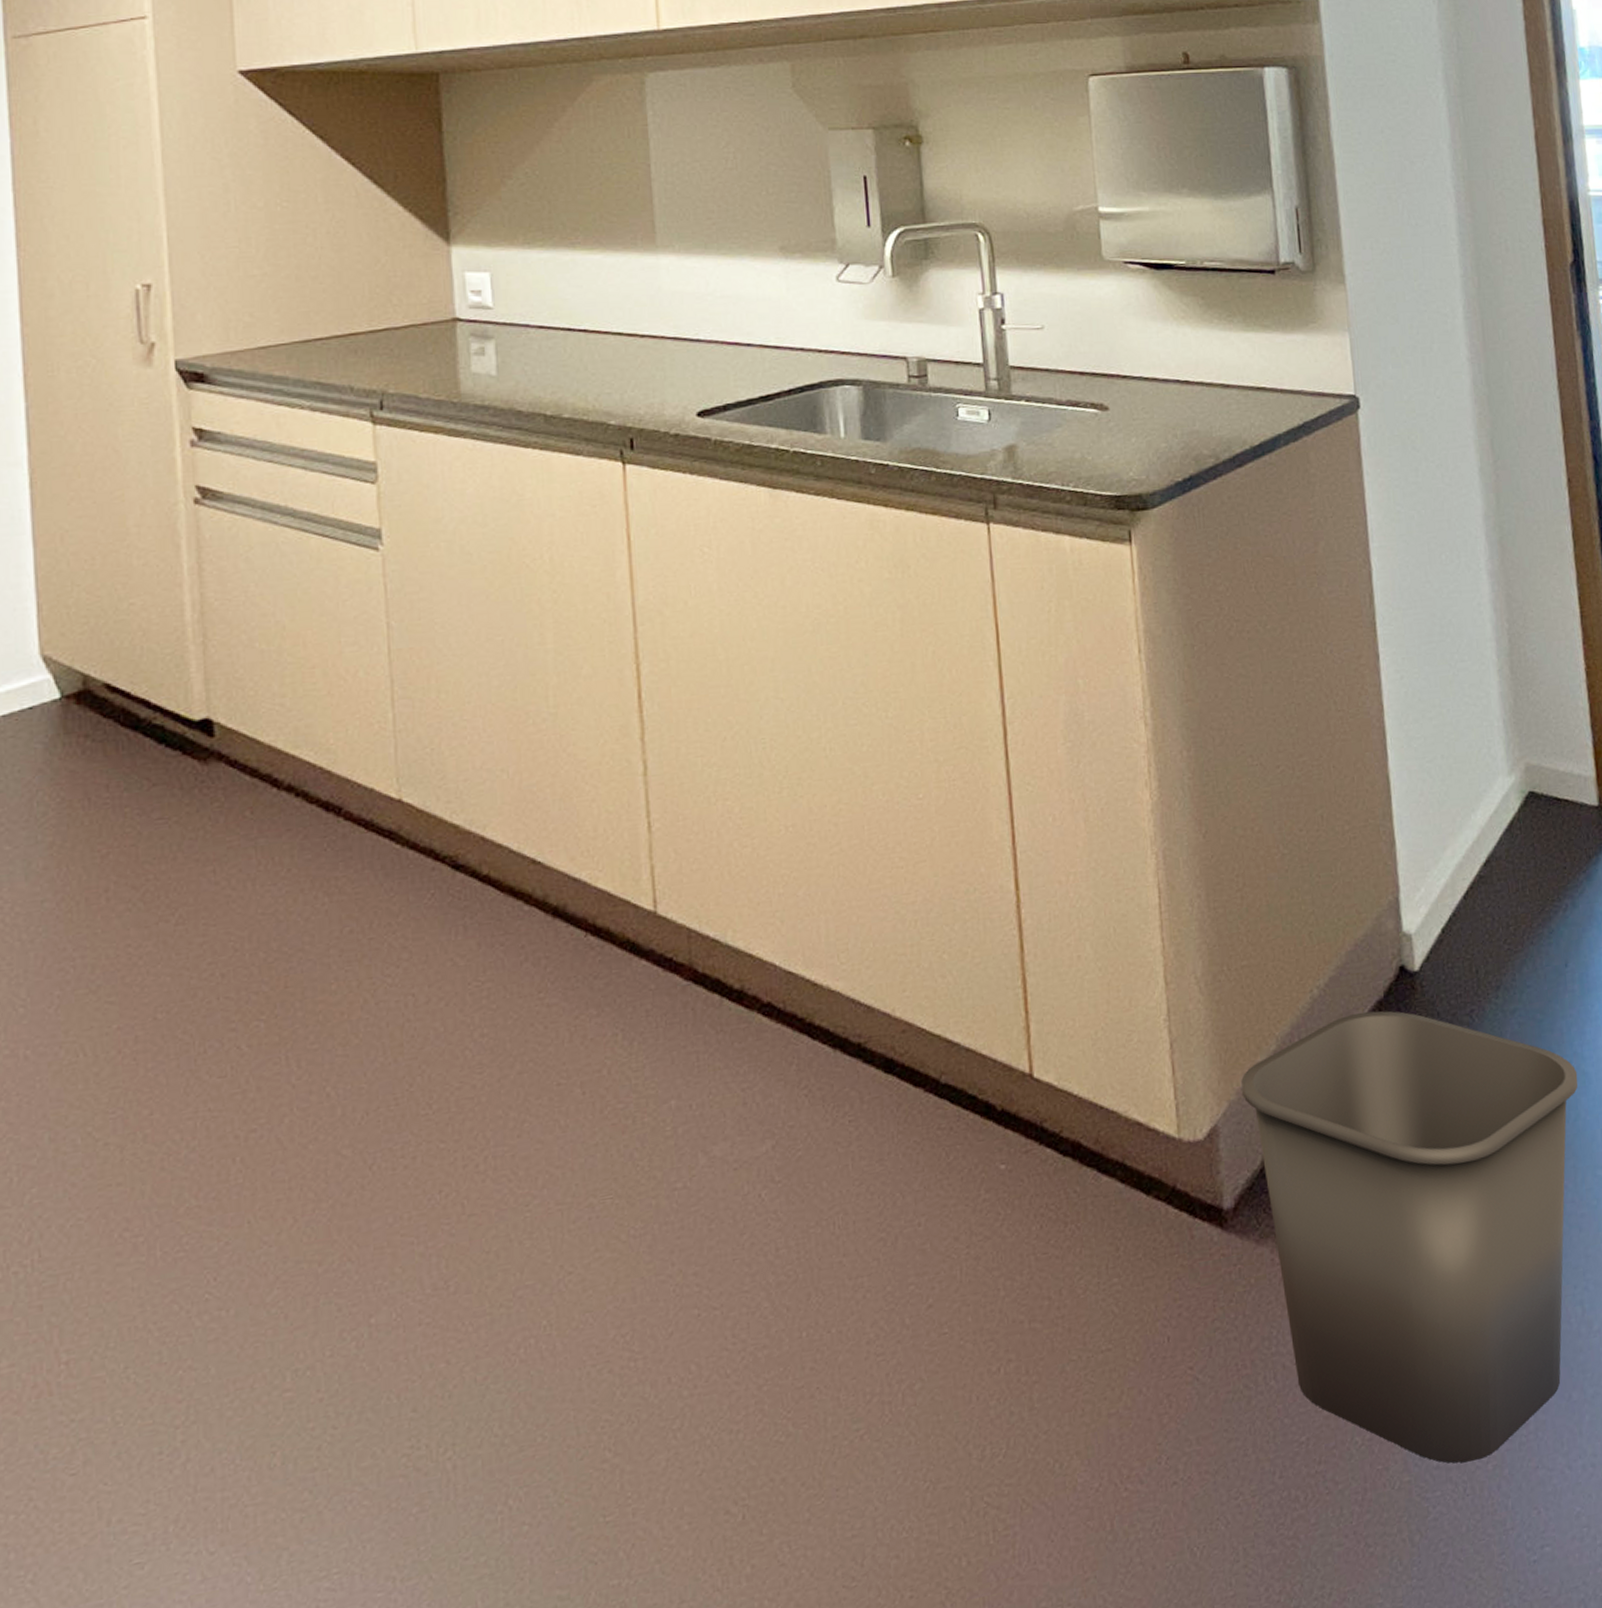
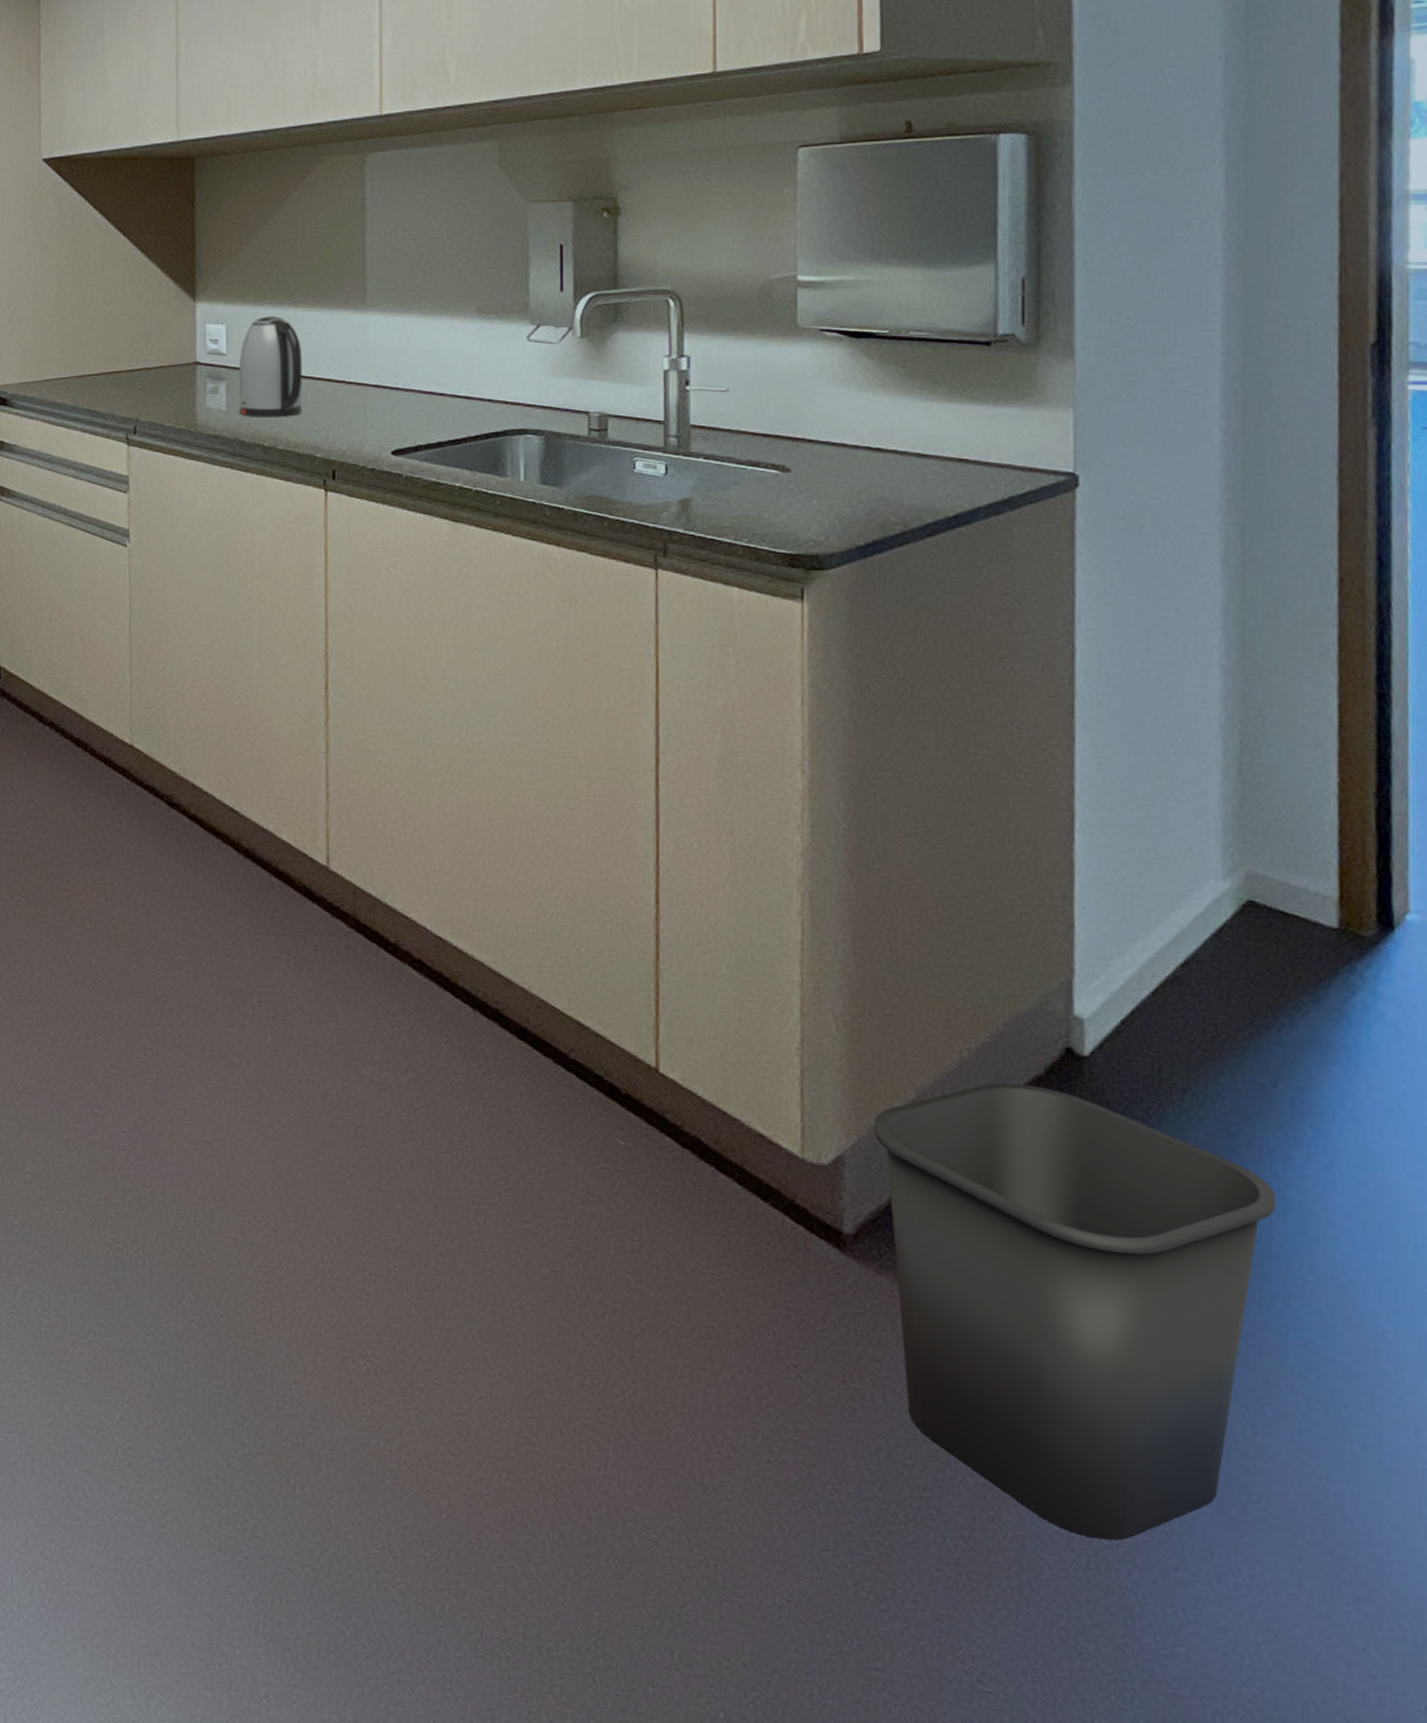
kettle: none [509,261,589,383] -> present [238,316,303,419]

